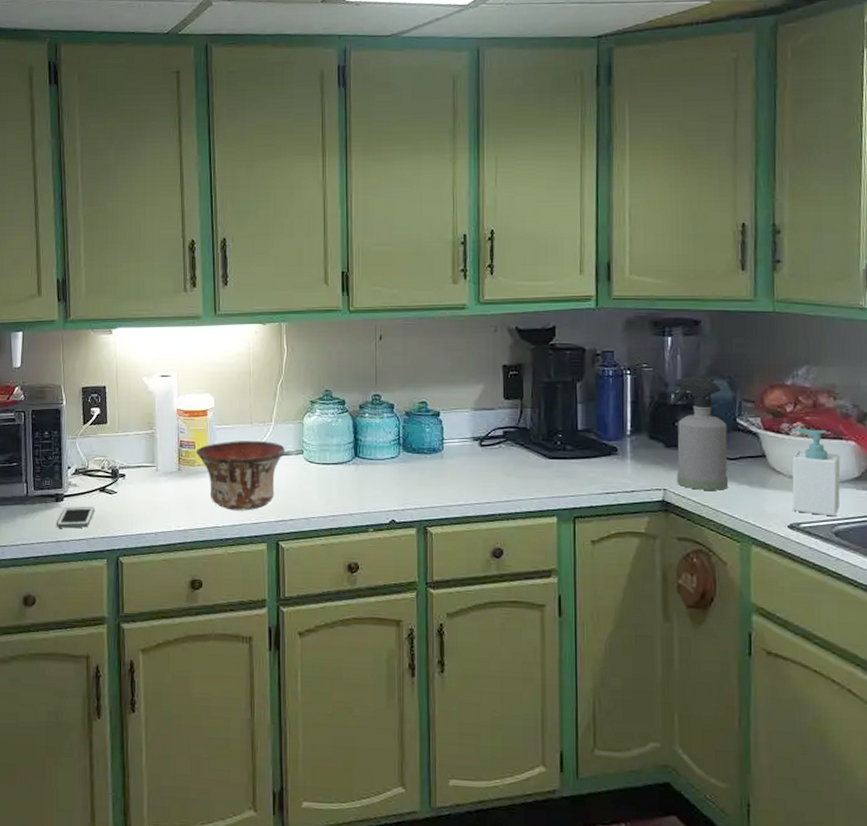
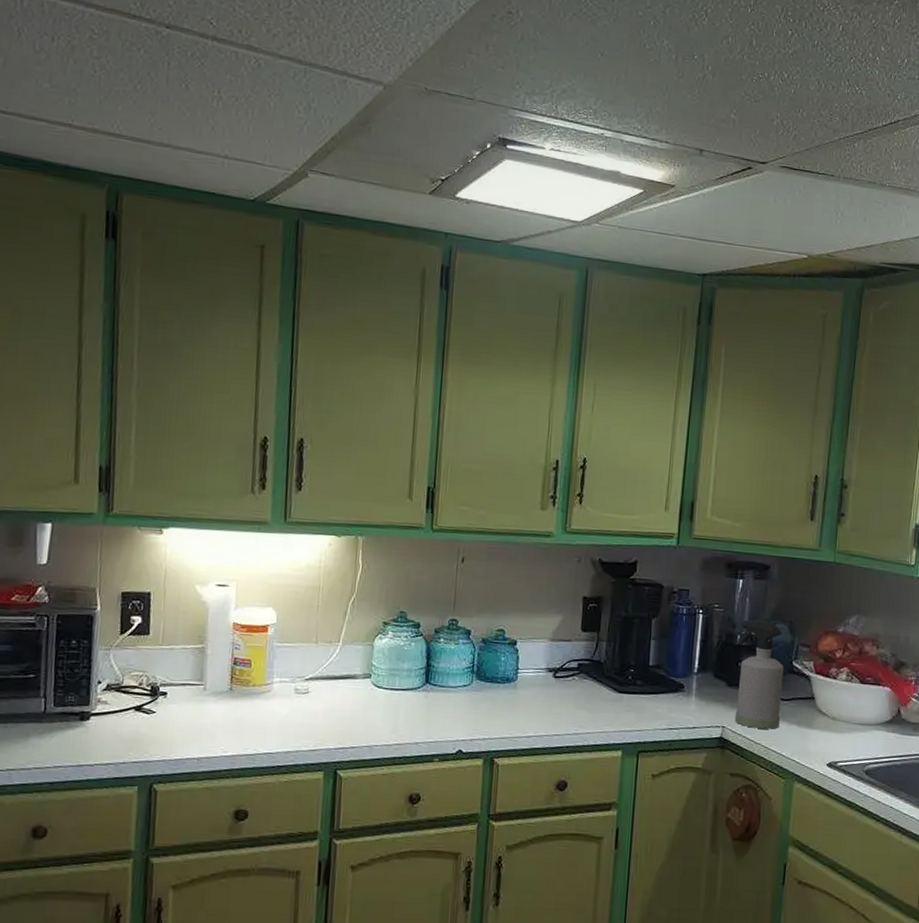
cell phone: present [57,506,95,528] -> none [79,726,127,751]
bowl: present [196,441,285,511] -> none [251,660,352,737]
soap bottle: present [792,428,841,517] -> none [833,672,877,757]

